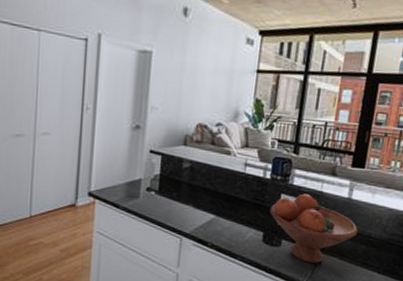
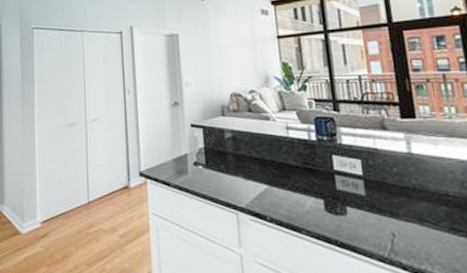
fruit bowl: present [270,193,358,263] -> none [324,152,431,232]

